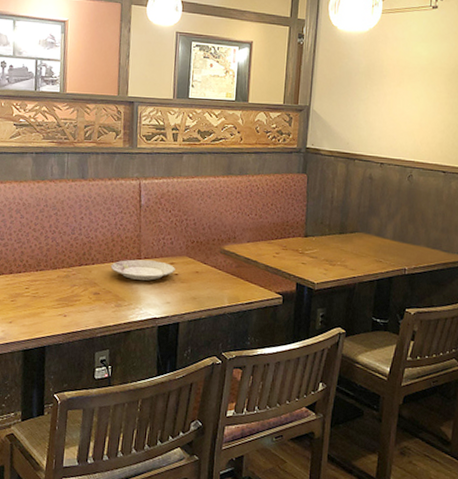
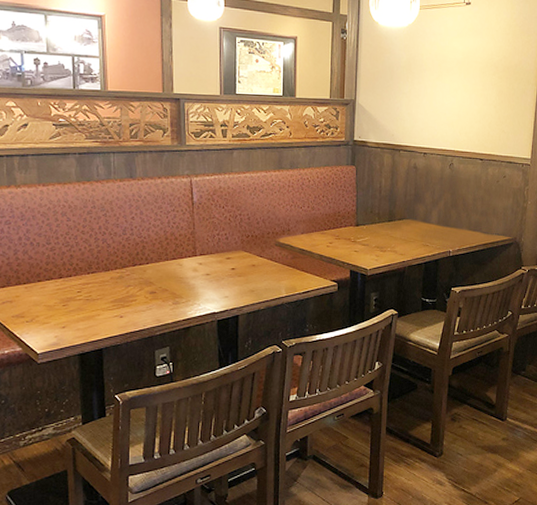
plate: present [110,259,175,281] -> none [166,256,232,276]

